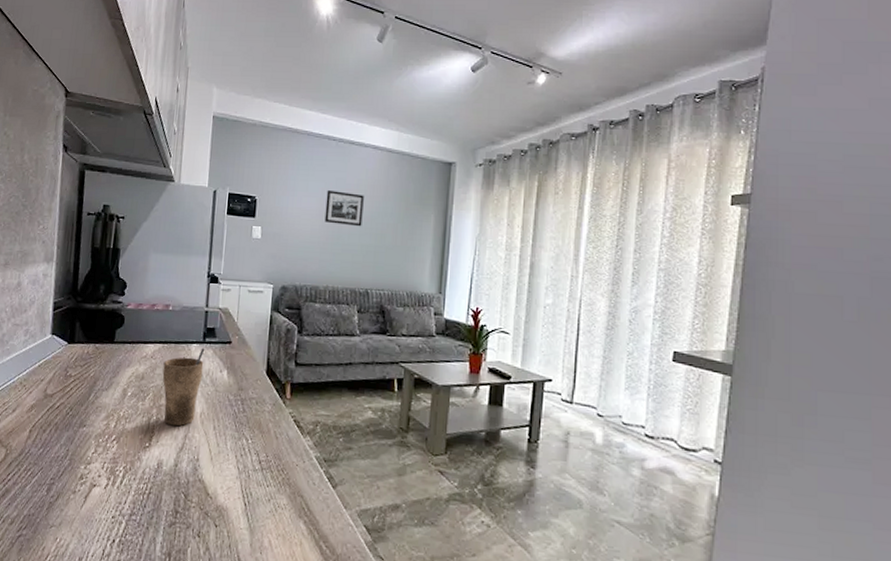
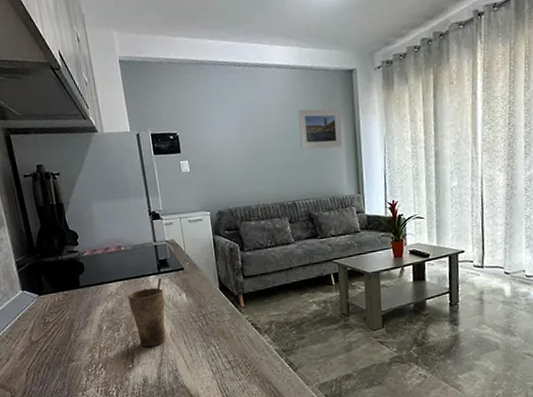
picture frame: present [324,190,364,227] -> none [241,114,280,147]
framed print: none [383,193,432,240] -> present [298,108,343,150]

